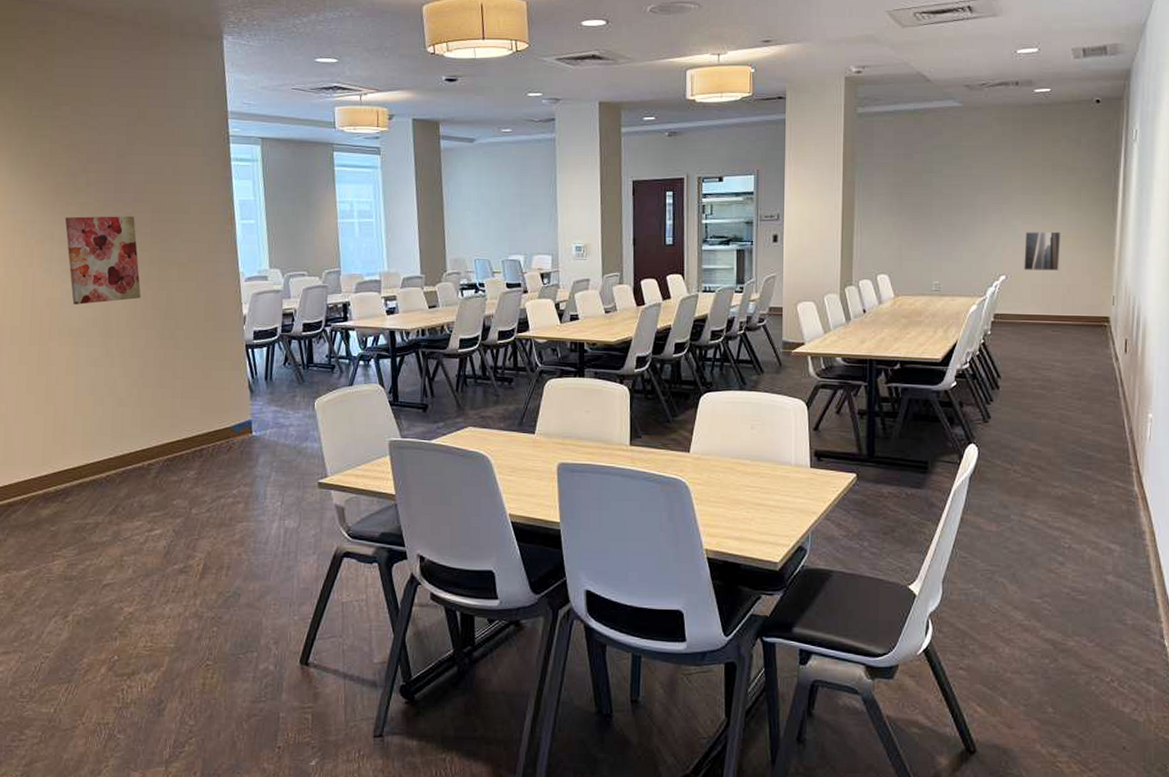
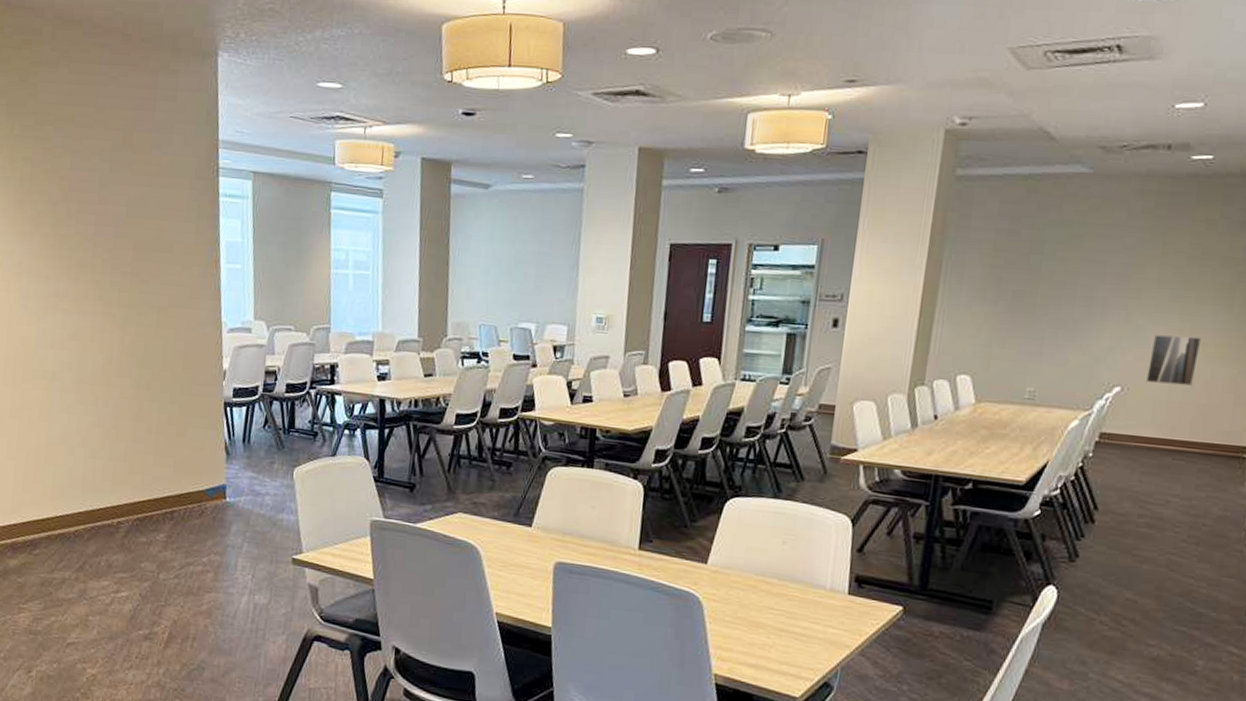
wall art: present [65,216,141,305] -> none [43,249,118,346]

